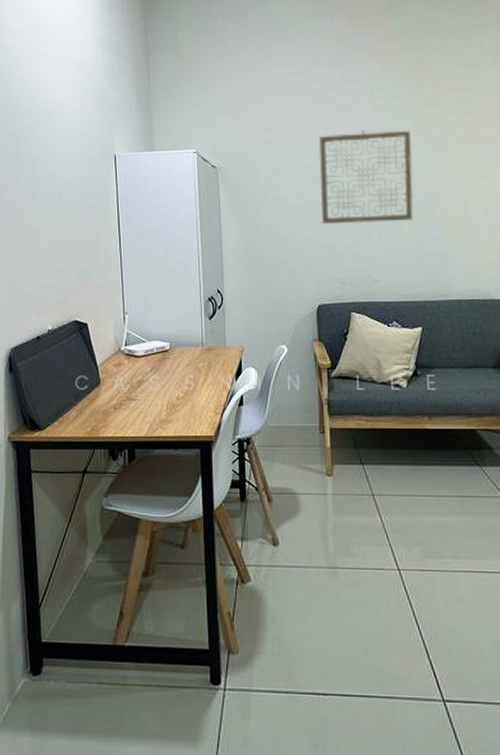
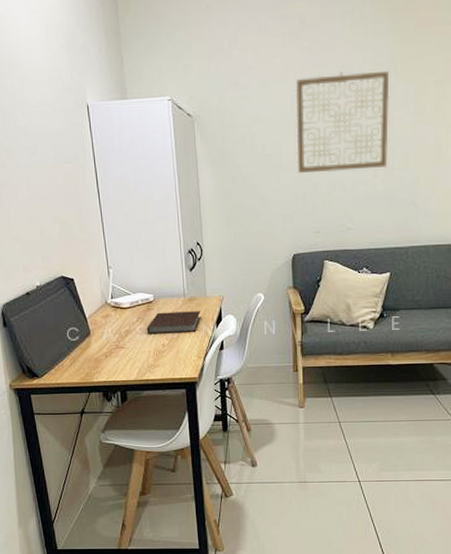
notebook: none [160,362,219,386] -> present [146,311,201,334]

